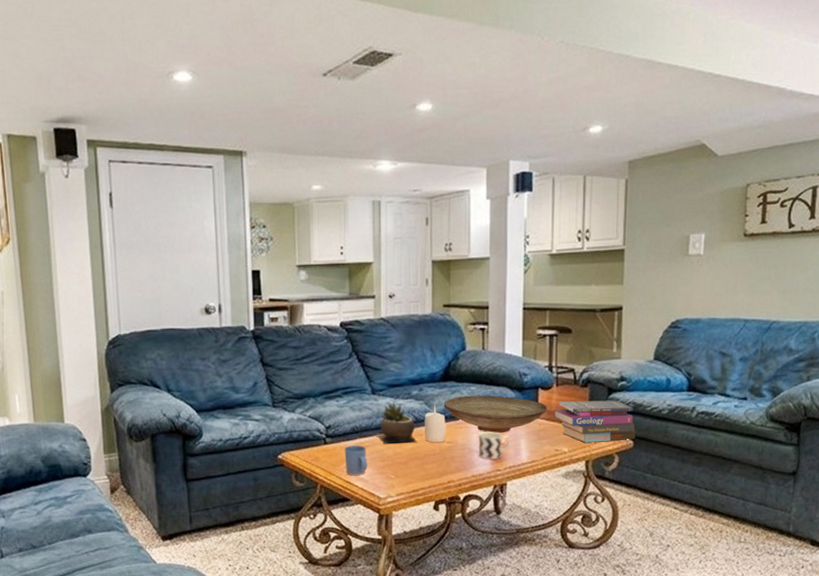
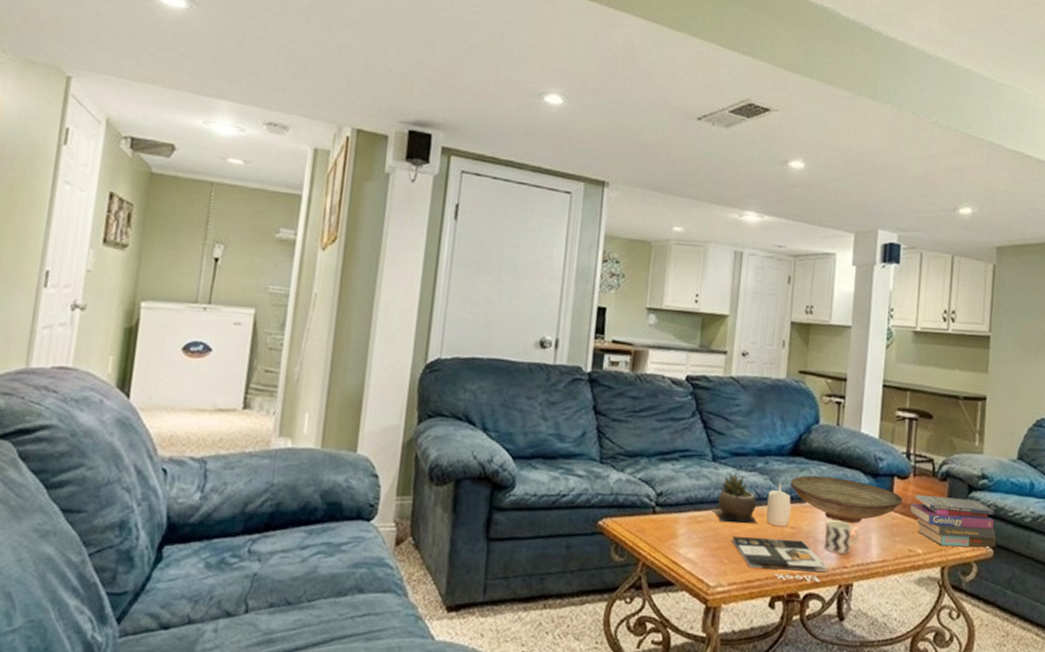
mug: present [344,445,368,476] -> none [673,518,699,556]
magazine: none [396,452,483,487] -> present [732,536,828,583]

